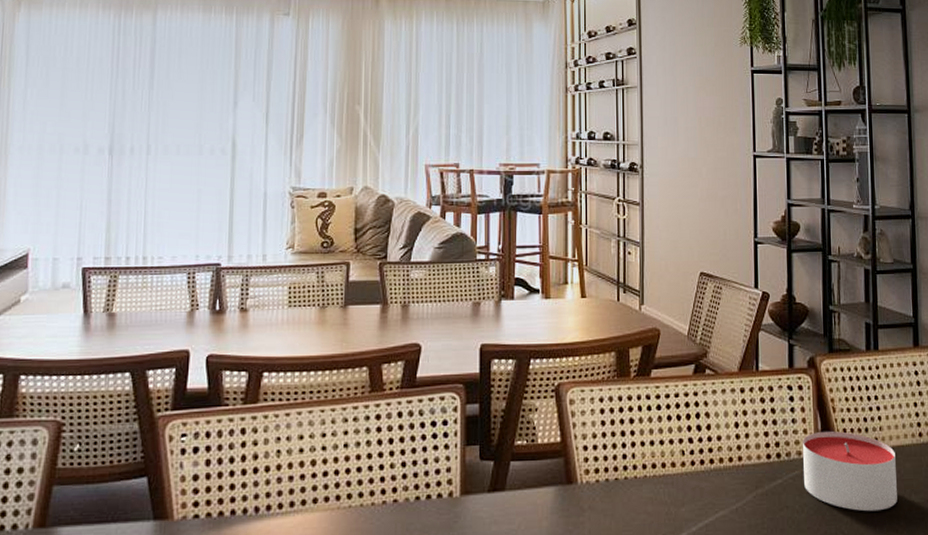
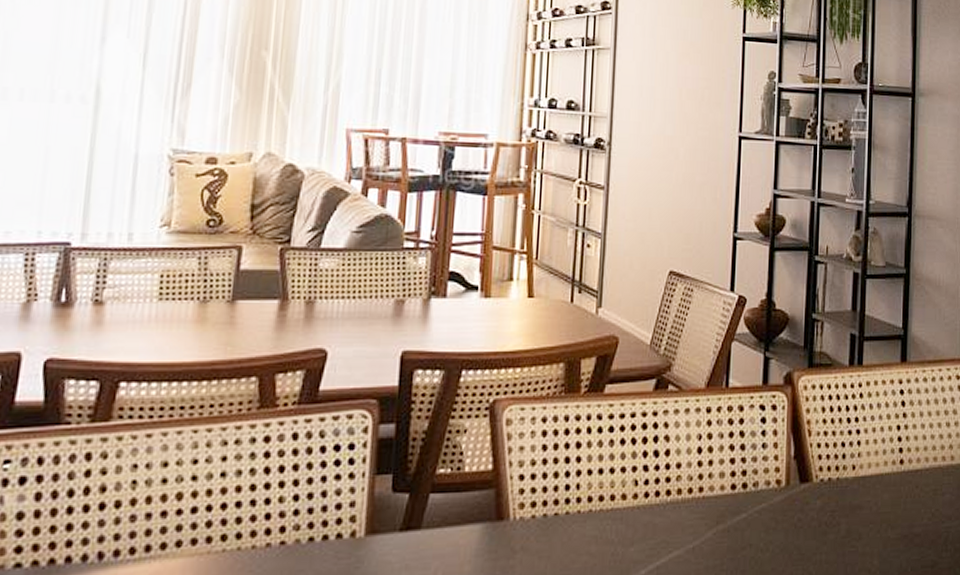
candle: present [803,431,897,512] -> none [771,458,873,550]

